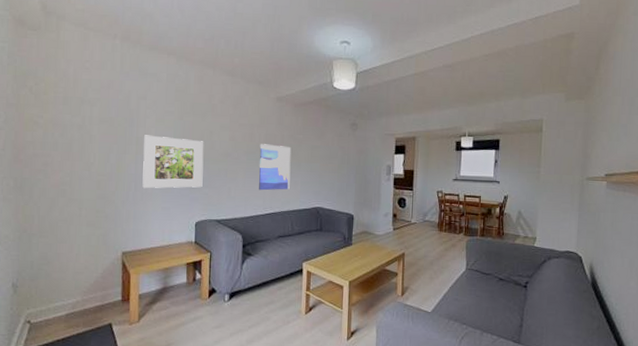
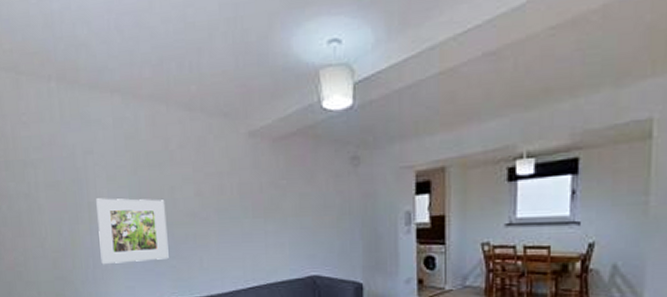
wall art: present [259,144,291,191] -> none [232,196,276,258]

